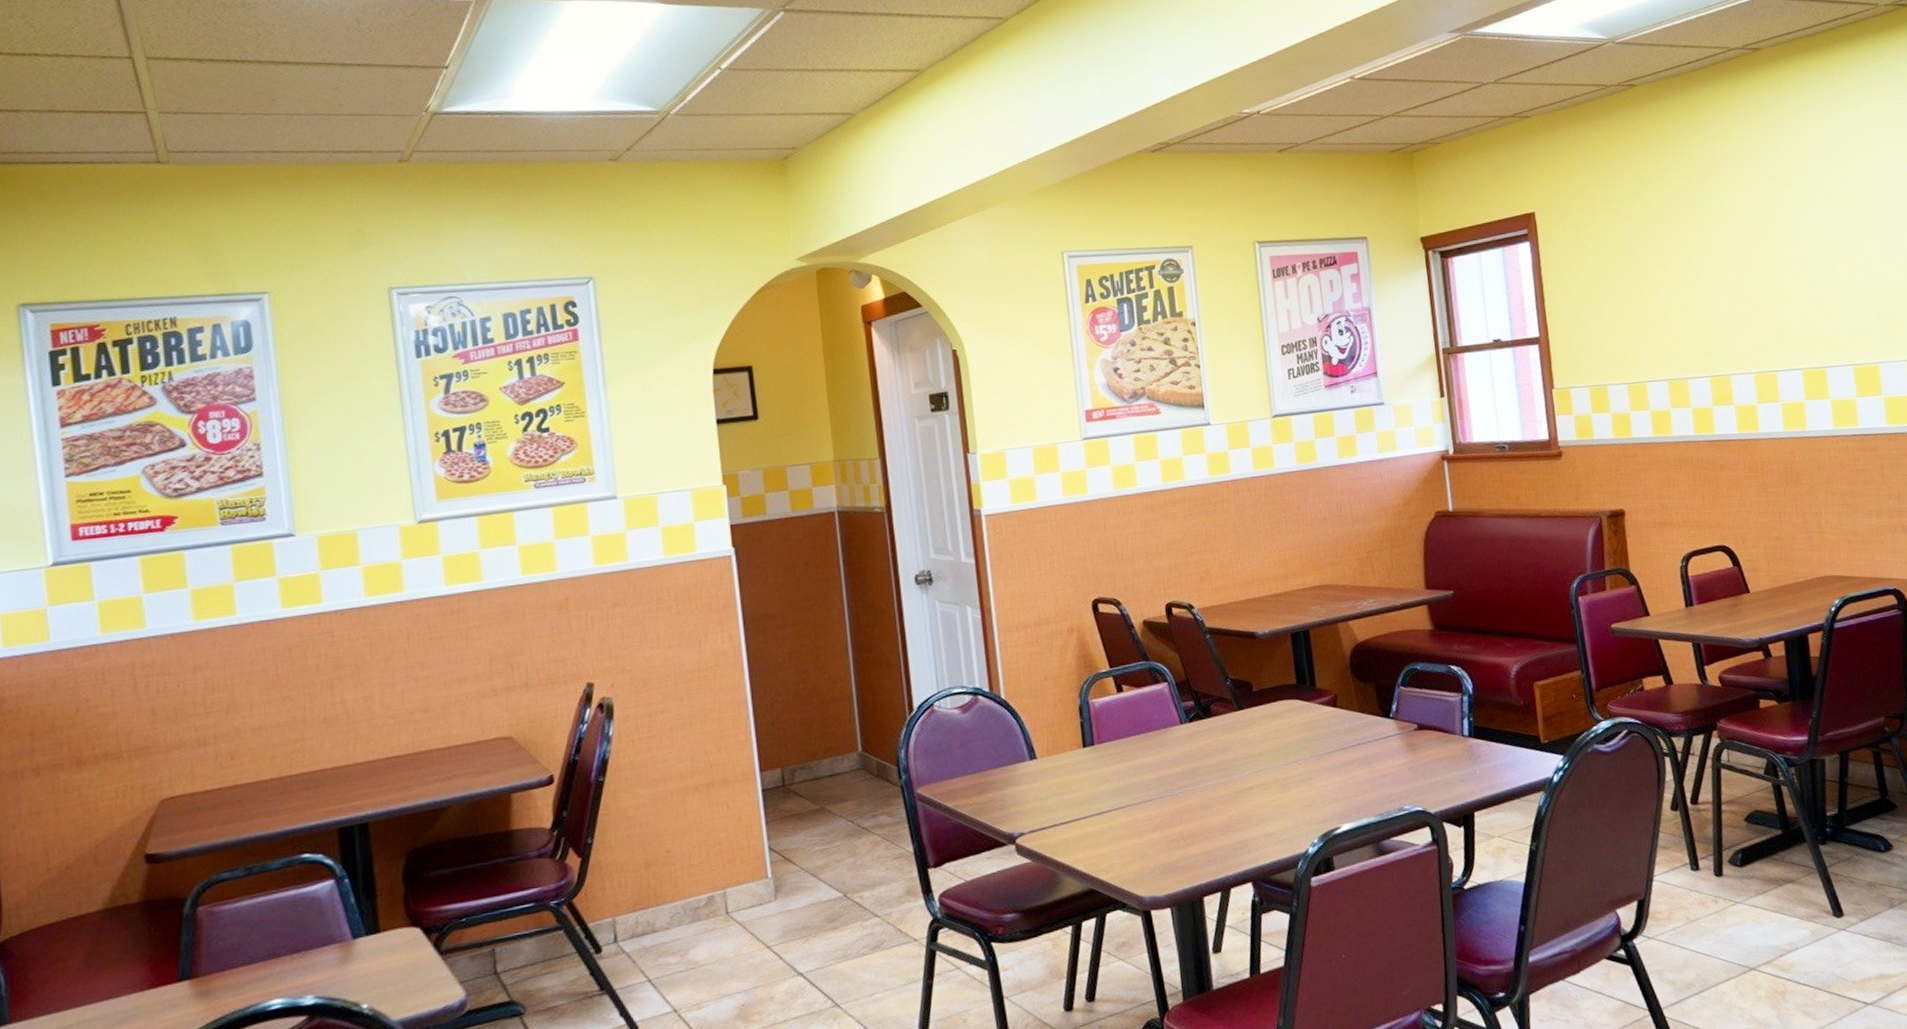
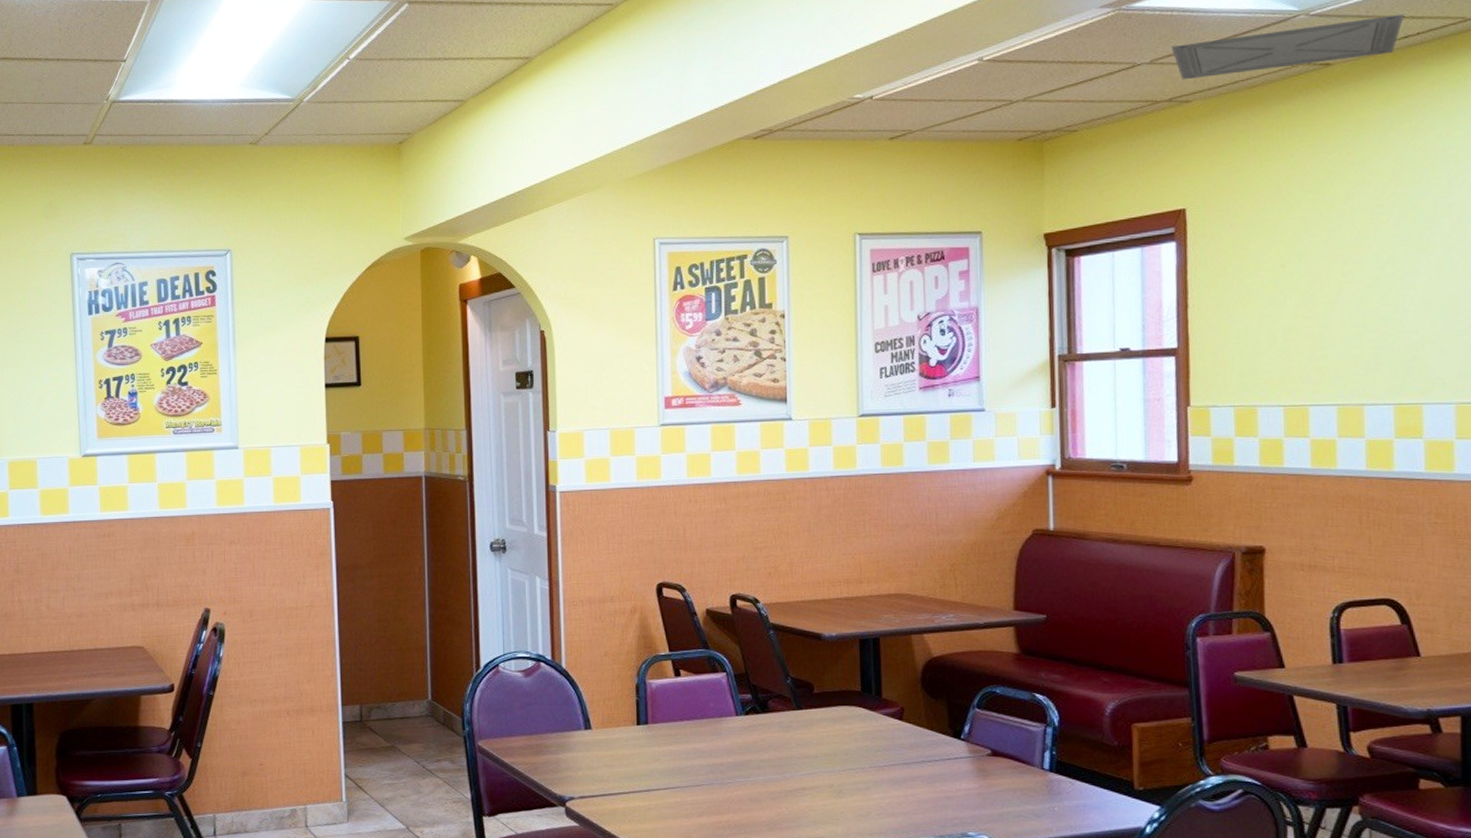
ceiling vent: none [1510,43,1686,98] -> present [1172,14,1405,80]

